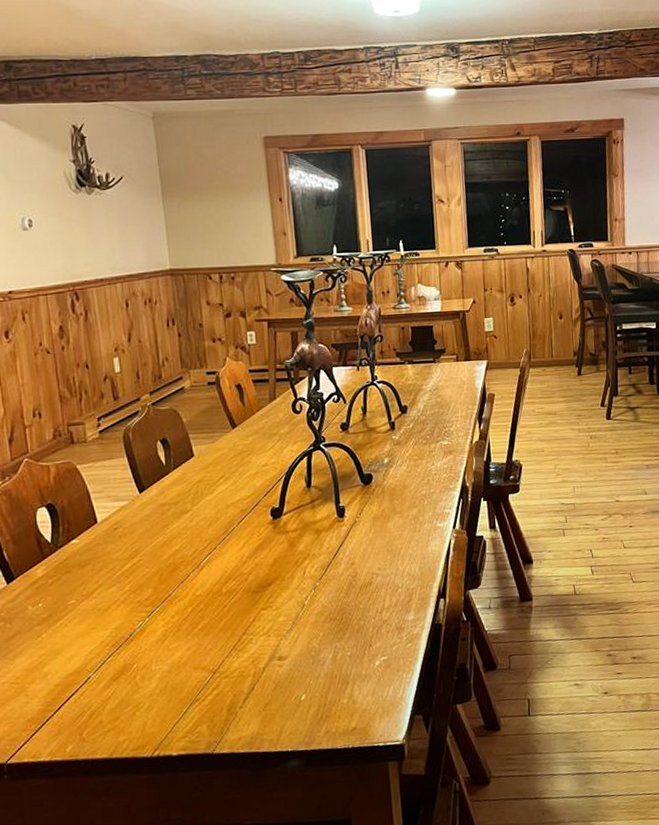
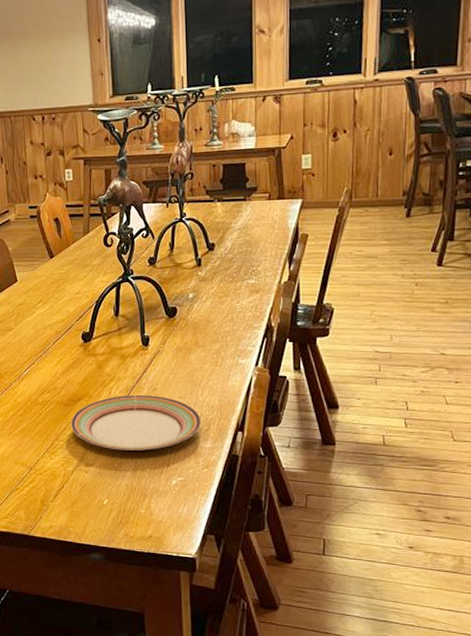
plate: none [260,570,403,636] -> present [70,394,202,451]

